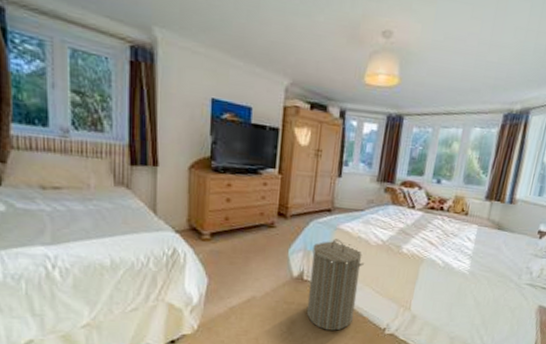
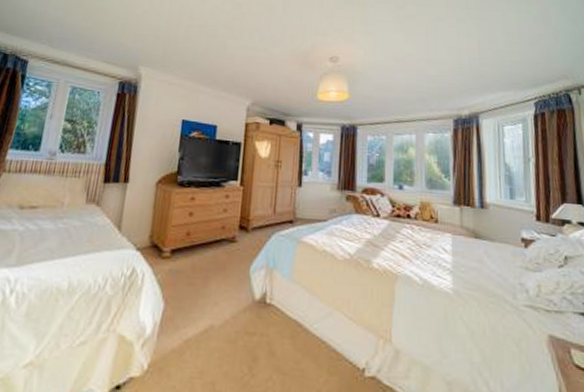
laundry hamper: present [306,239,364,331] -> none [270,253,332,372]

